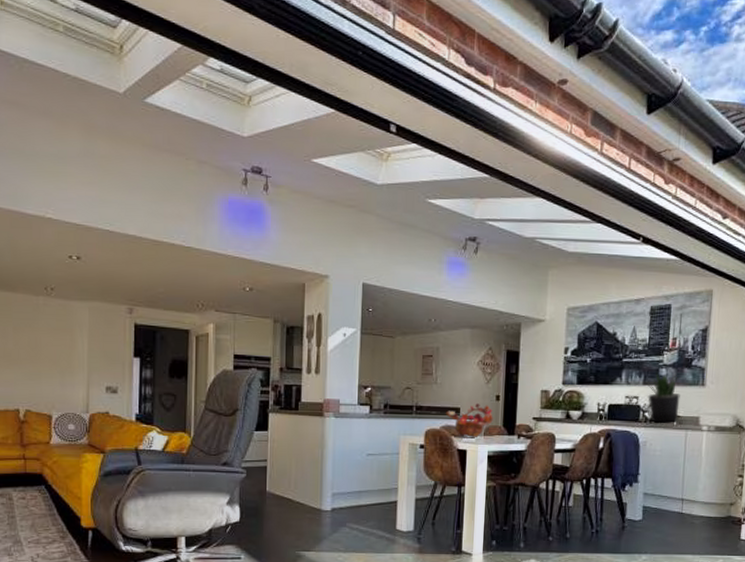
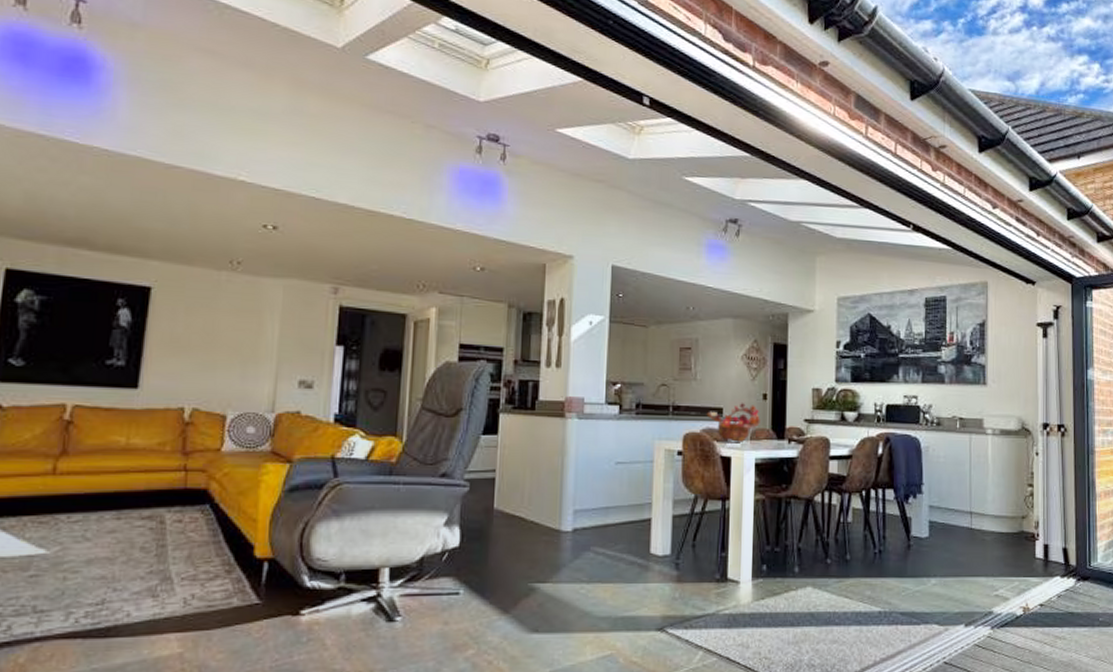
planter: present [647,372,680,424] -> none [926,369,961,427]

